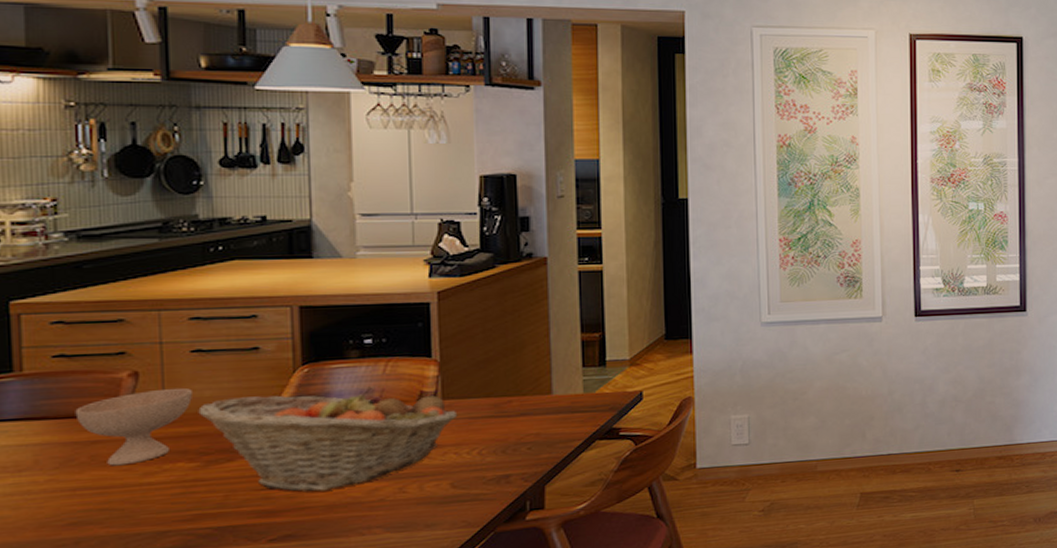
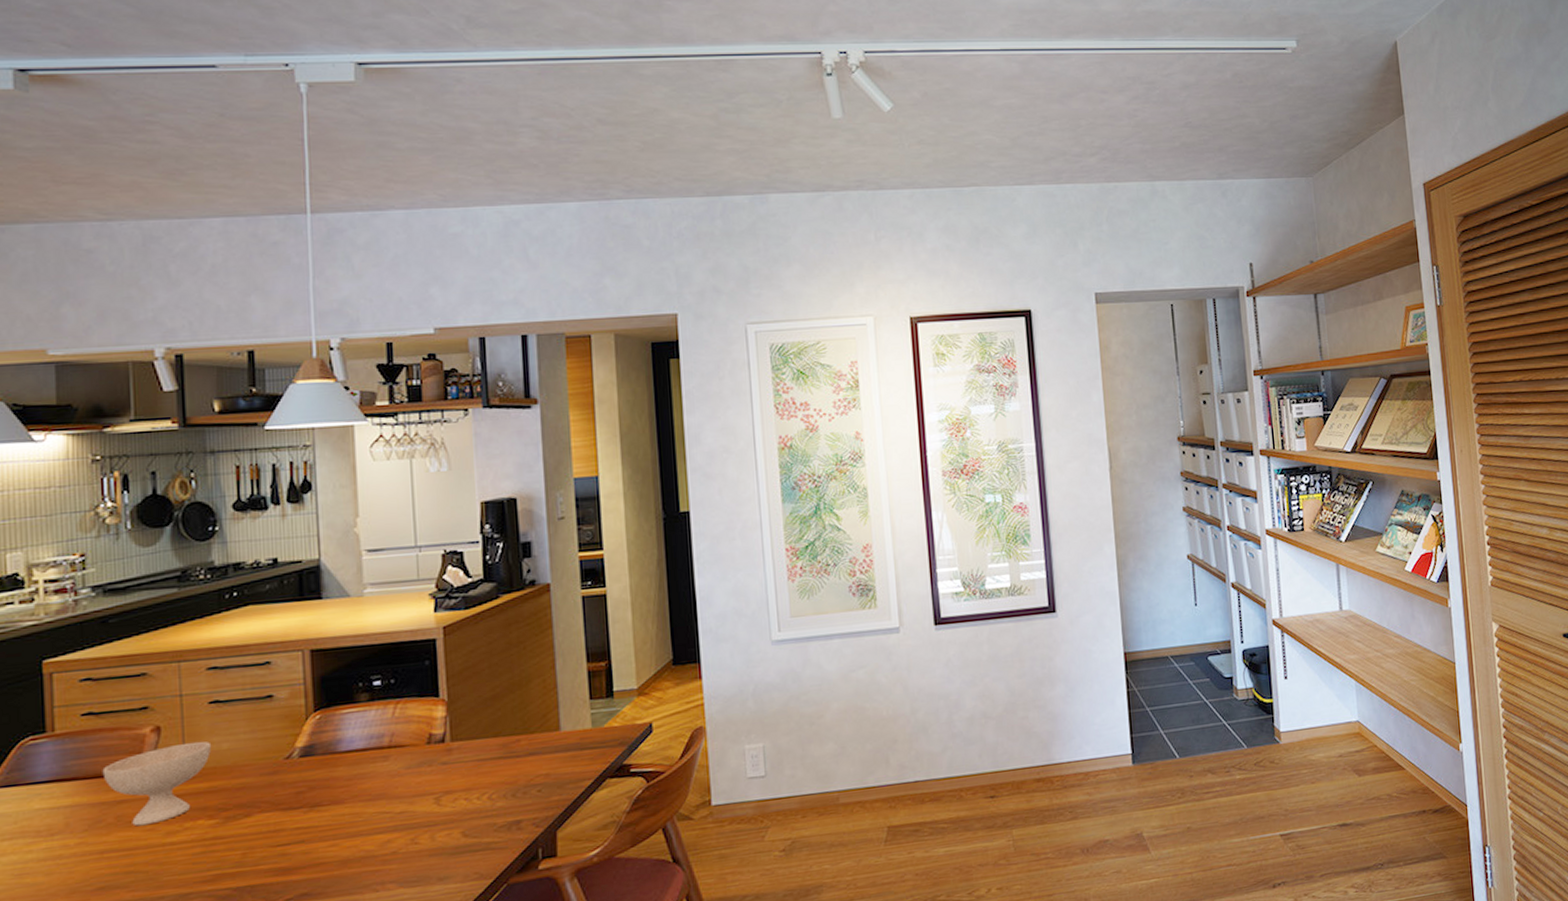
fruit basket: present [198,387,458,492] -> none [216,731,467,847]

